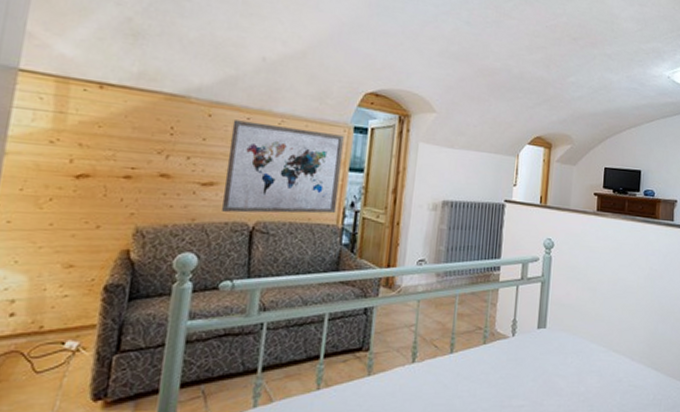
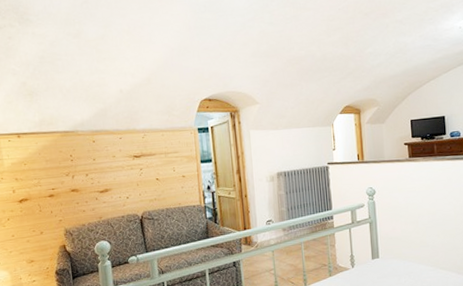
wall art: present [222,120,344,214] -> none [110,136,198,209]

